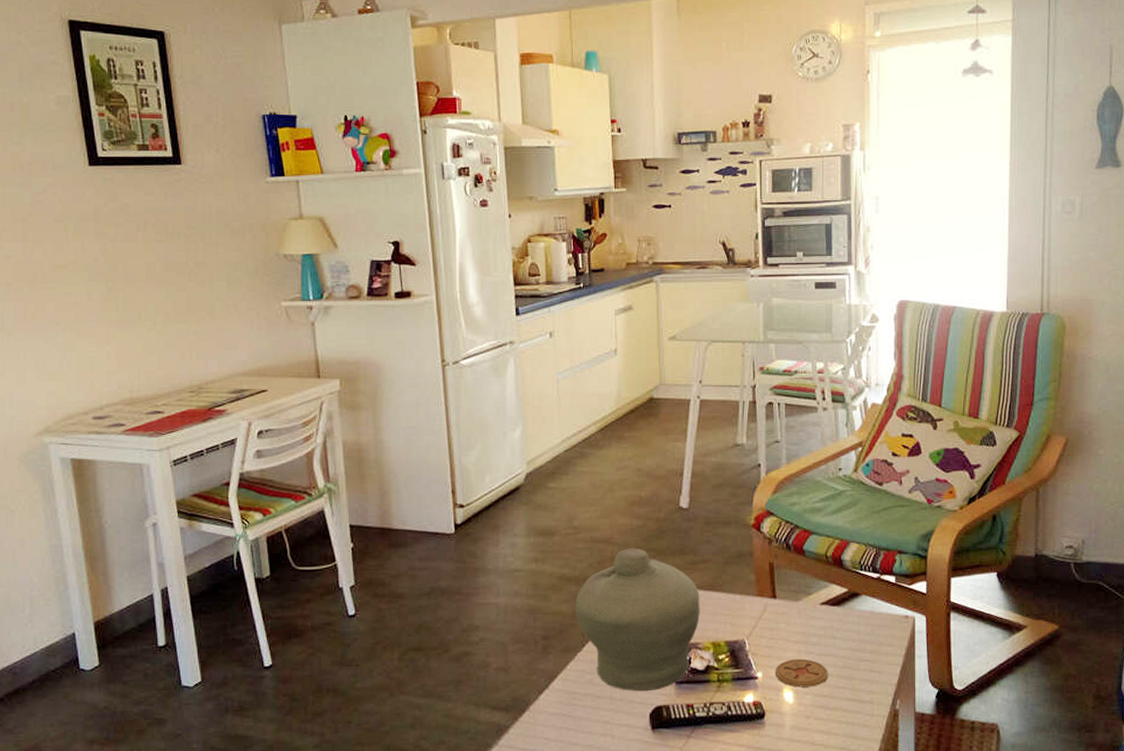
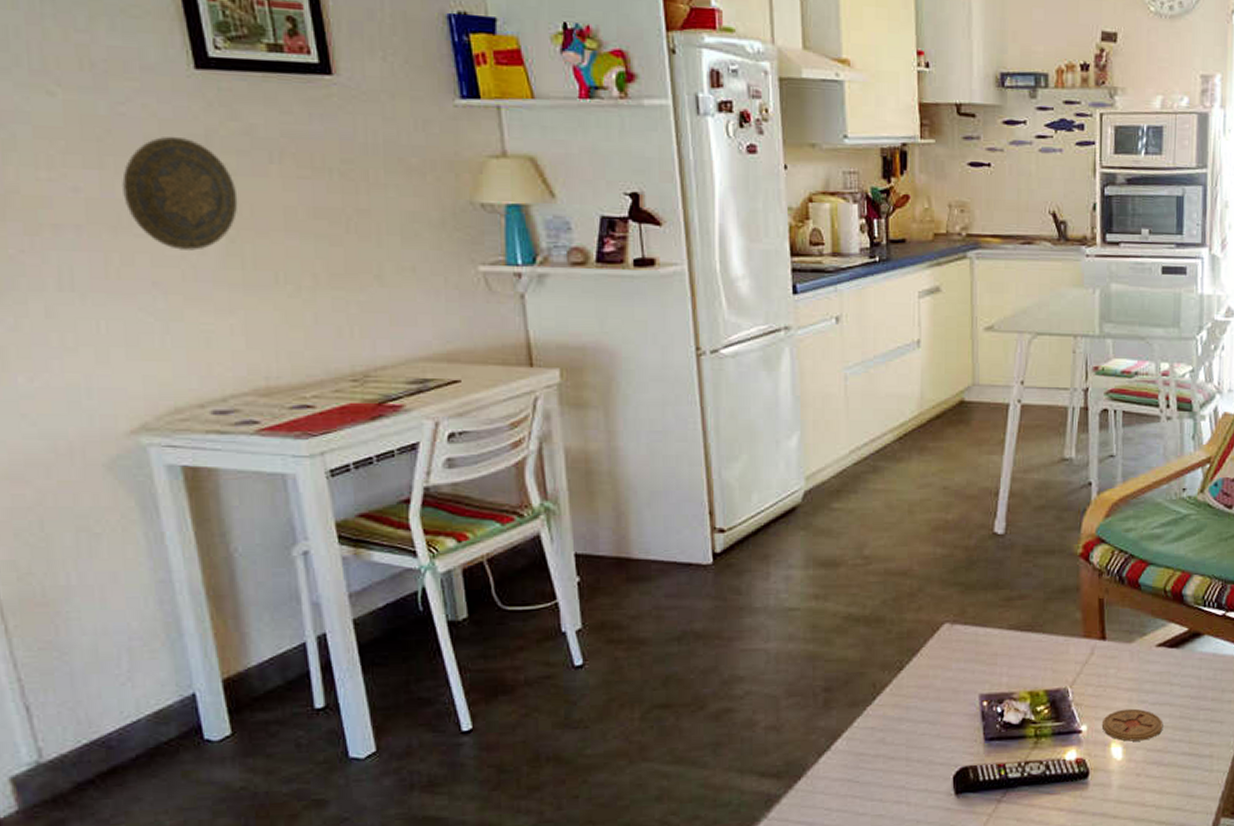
decorative plate: none [38,215,115,298] -> present [122,136,238,251]
jar: present [575,548,700,692] -> none [864,581,1016,751]

